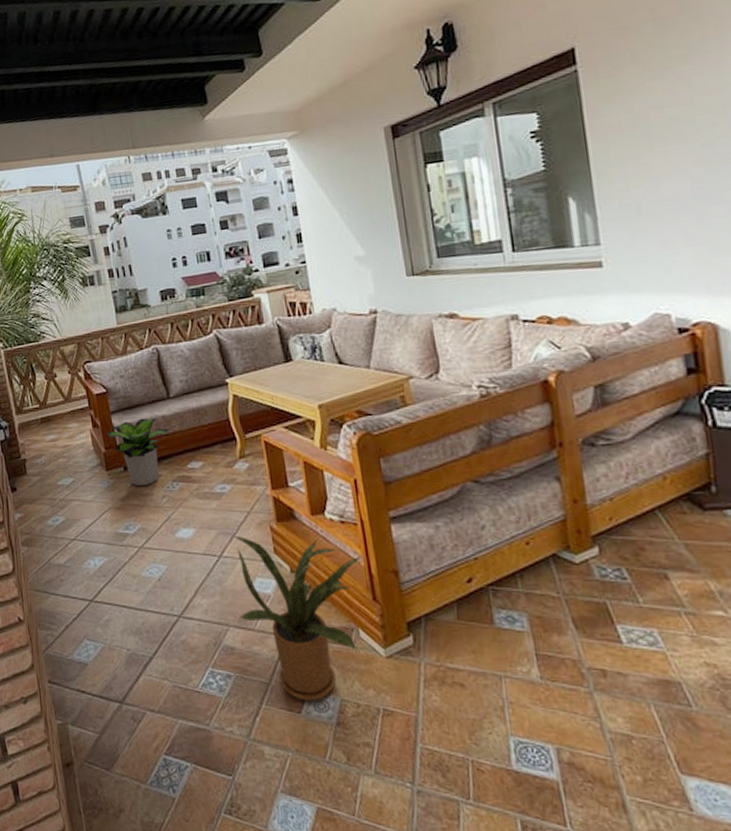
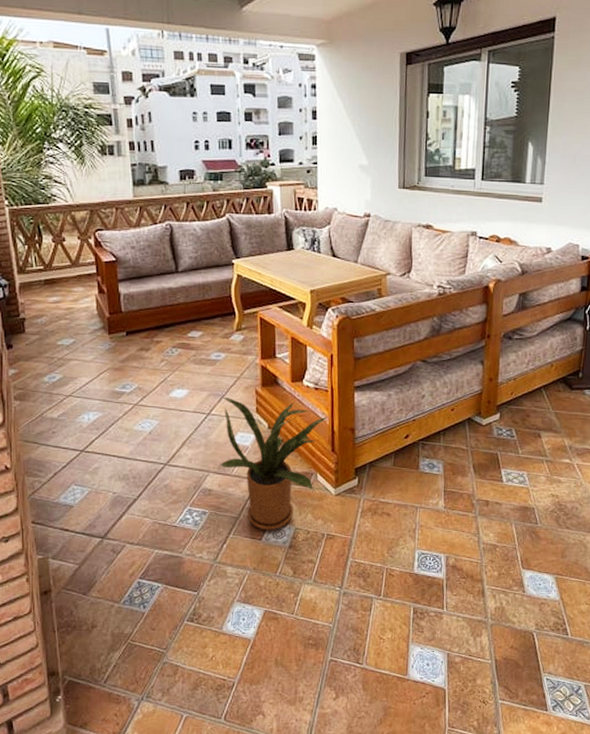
potted plant: present [105,418,171,487] -> none [111,288,175,351]

